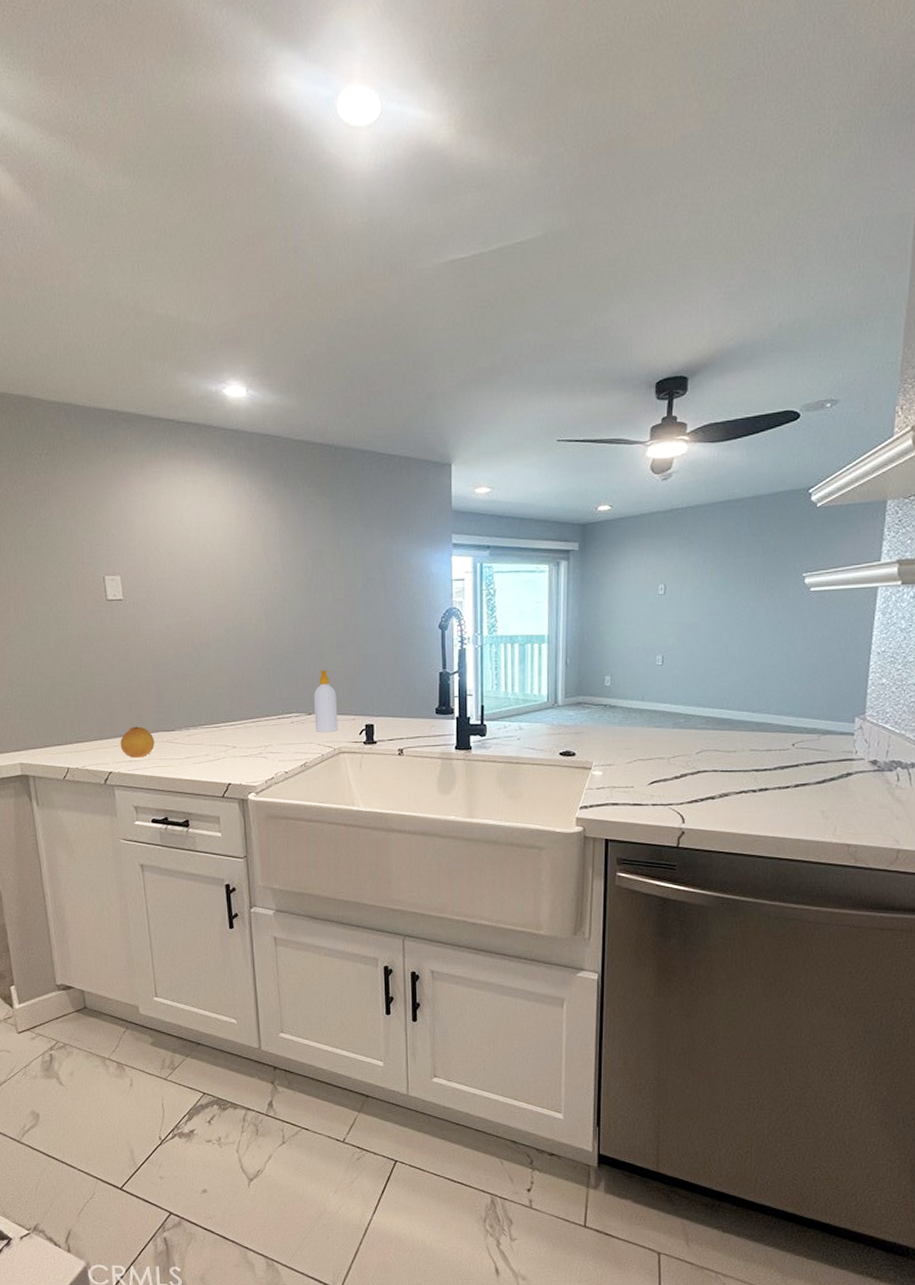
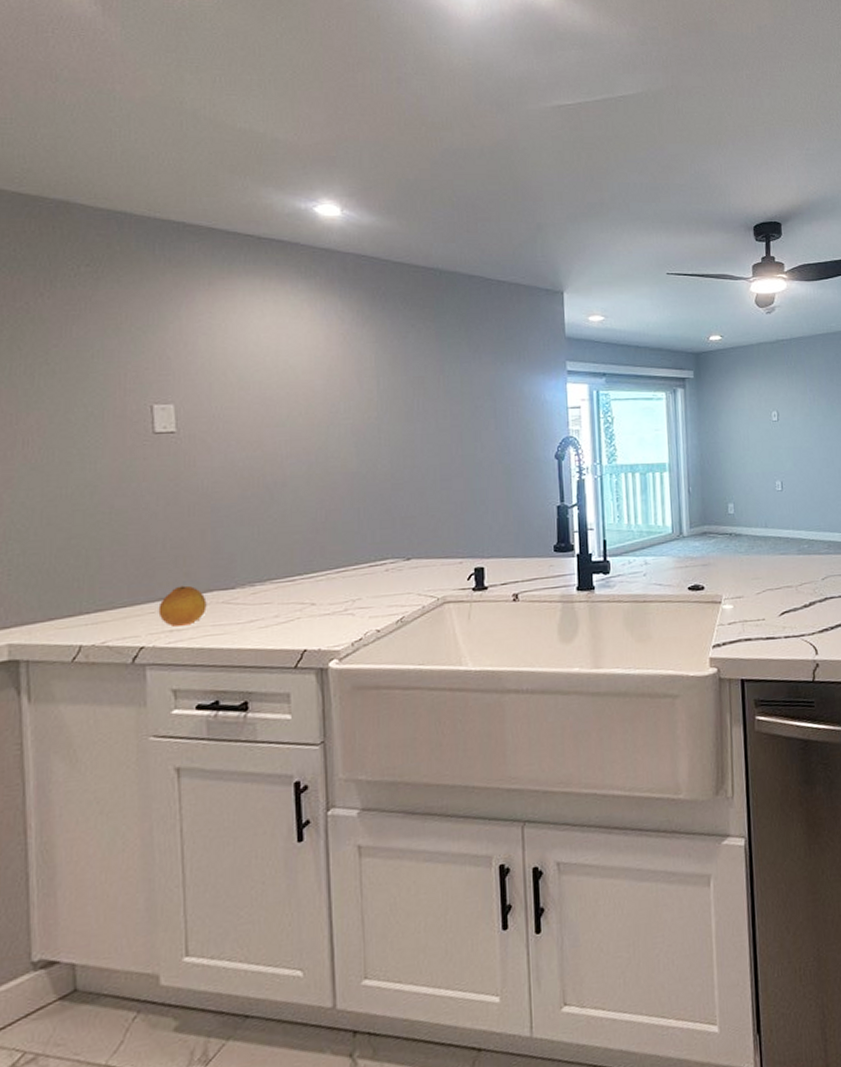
soap bottle: present [314,670,339,733] -> none [414,507,443,581]

